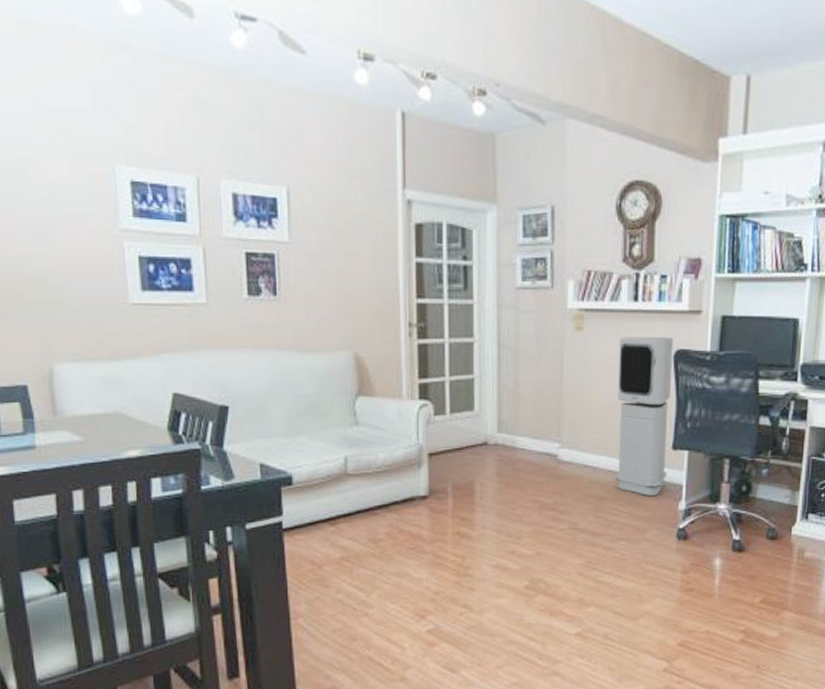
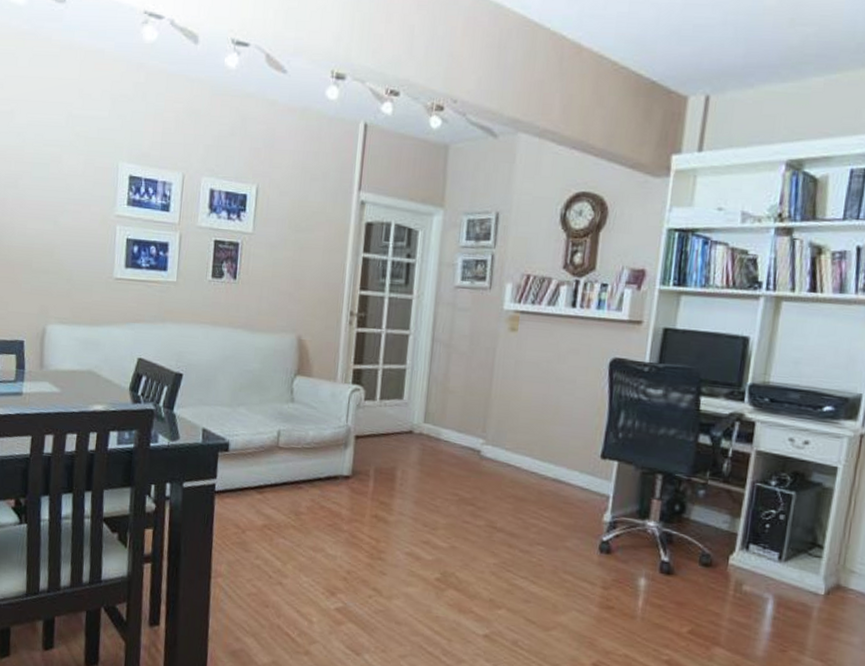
air purifier: present [615,337,673,495] -> none [537,341,610,504]

